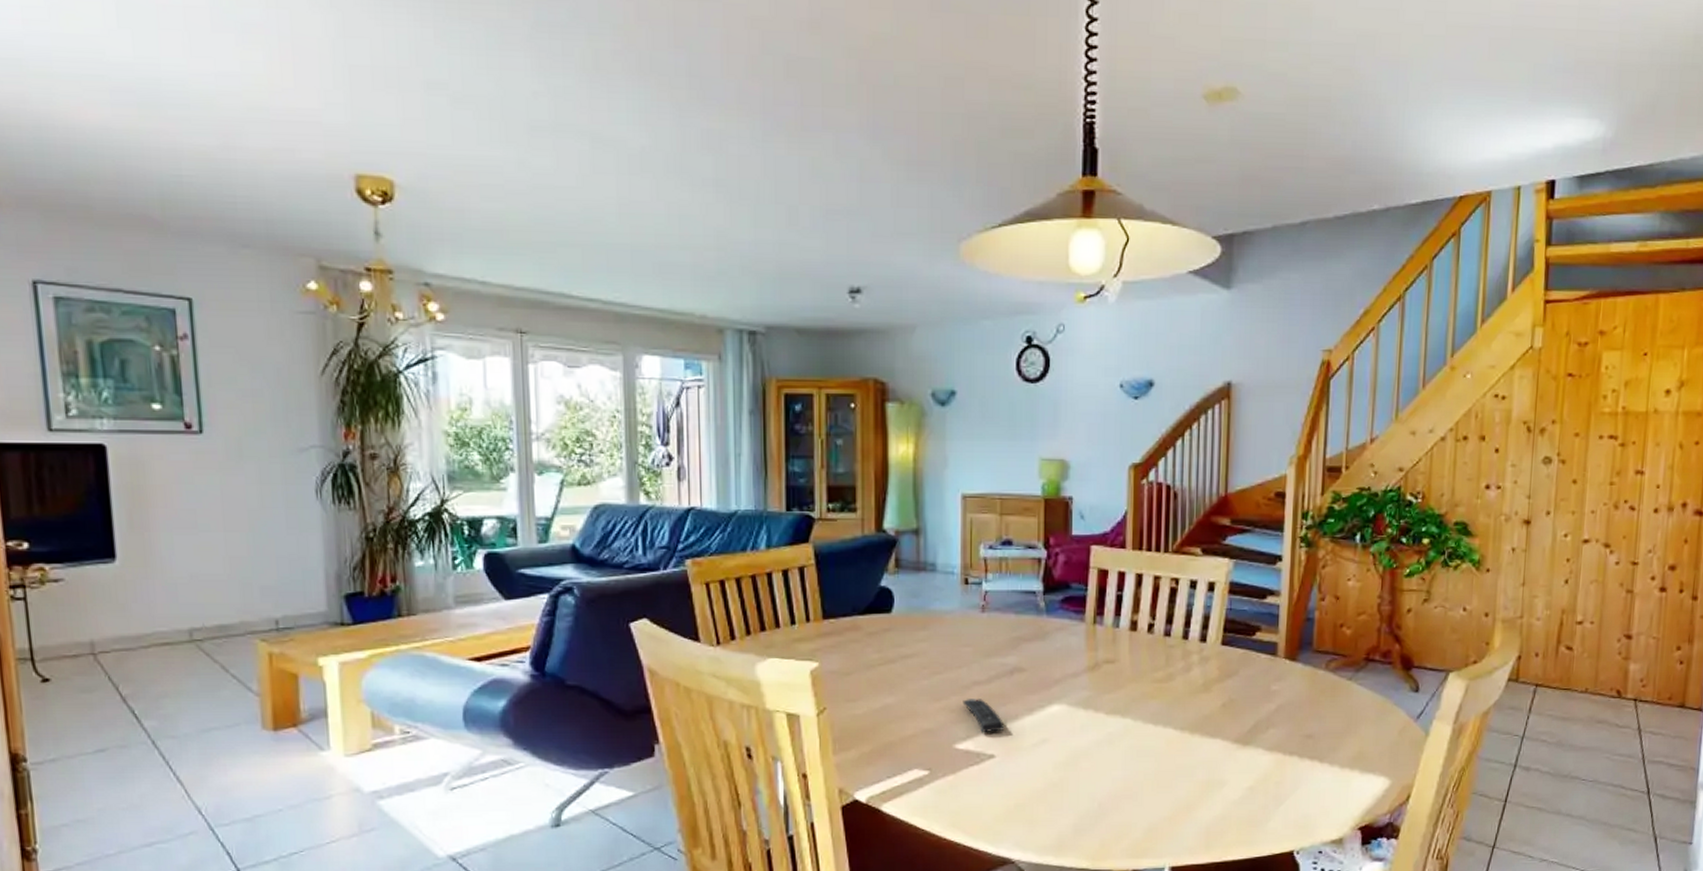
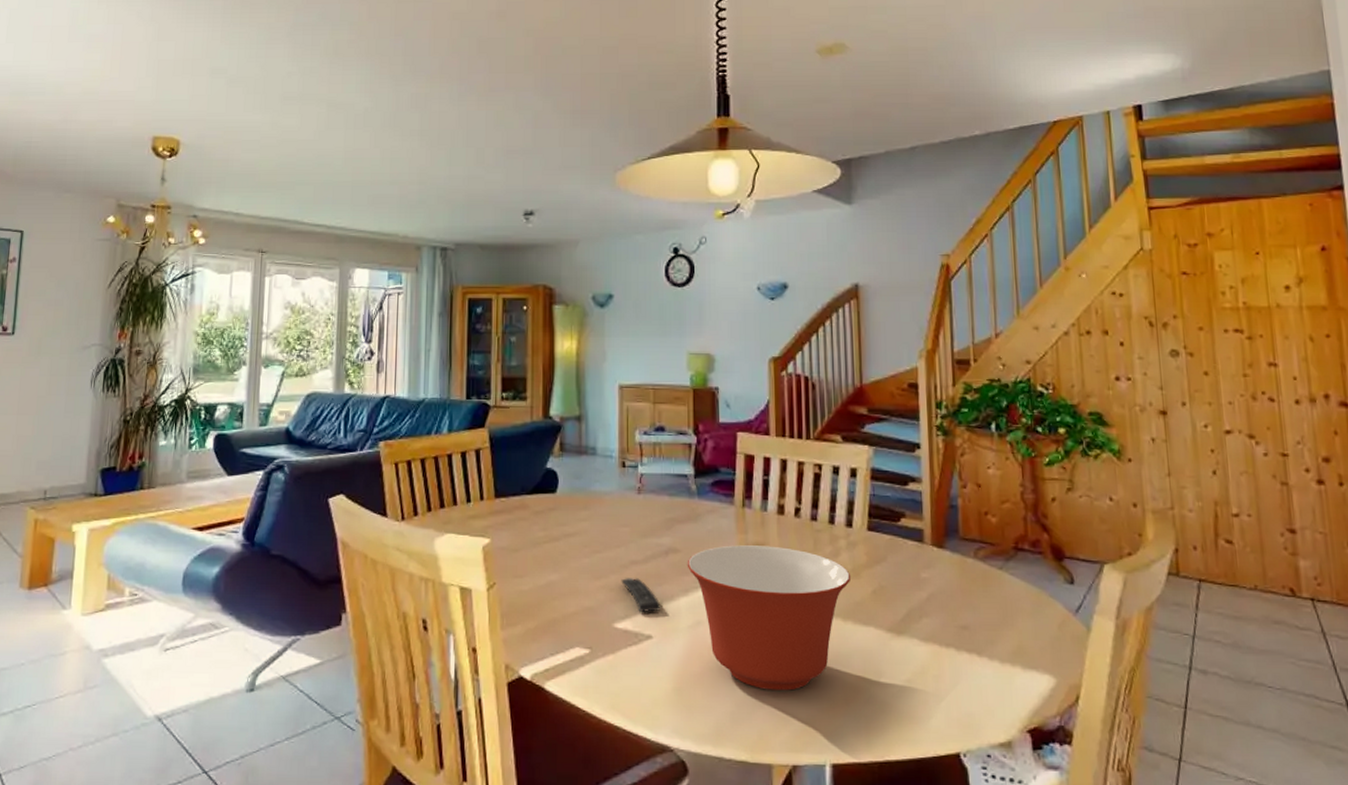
mixing bowl: none [1033,662,1202,802] -> present [687,545,851,691]

